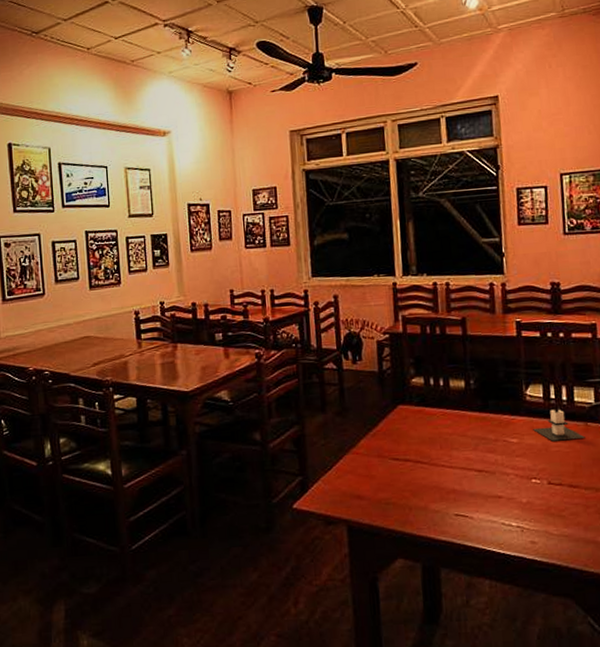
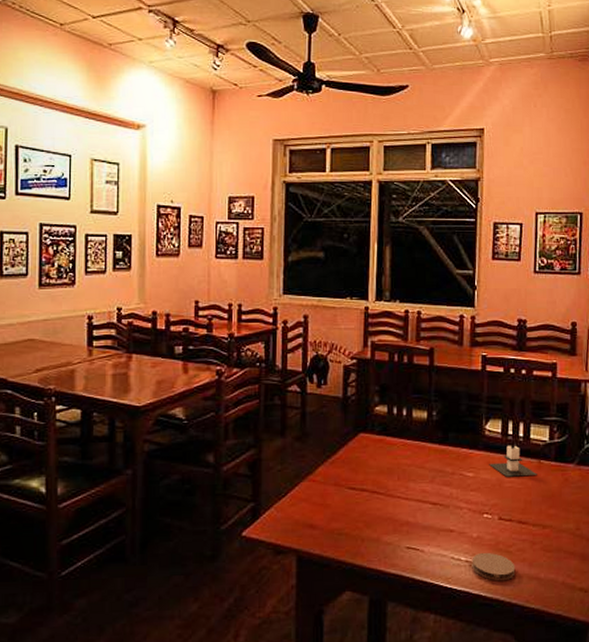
coaster: none [523,518,571,546] -> present [472,553,516,581]

